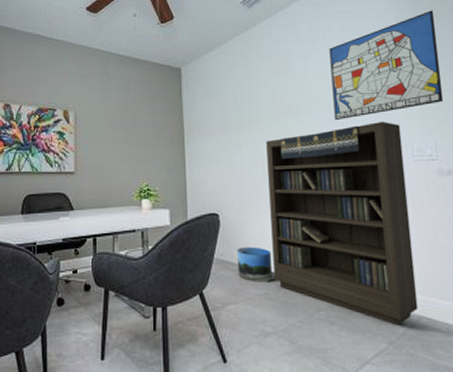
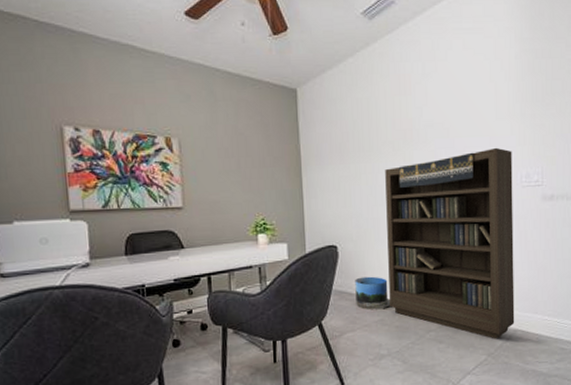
wall art: present [329,10,444,121] -> none [450,30,553,148]

